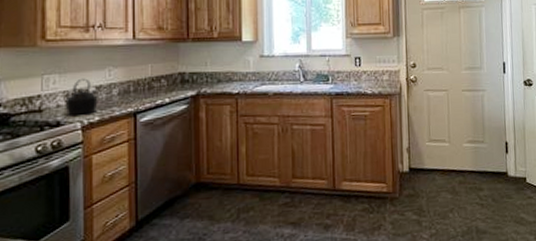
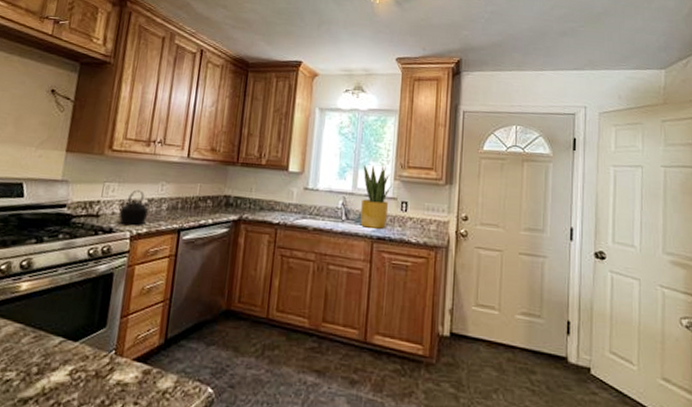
planter: none [315,24,346,86] -> present [360,164,393,229]

